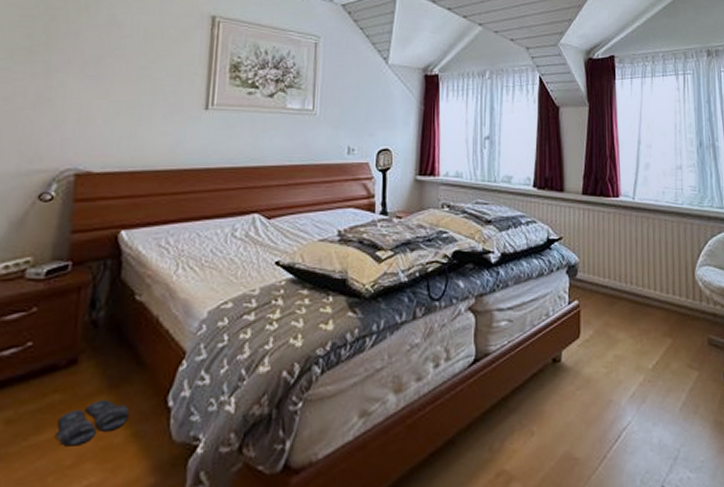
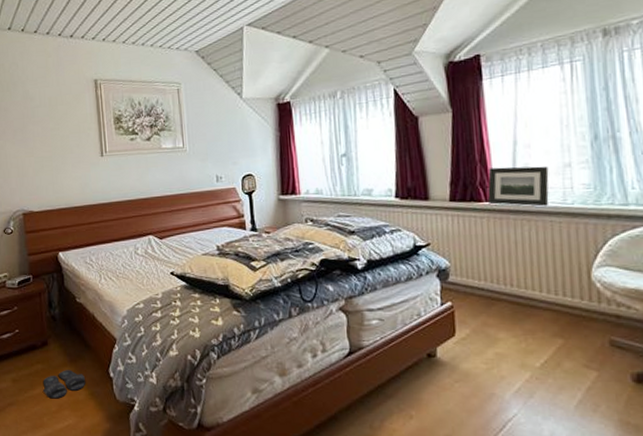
picture frame: none [615,164,665,205] -> present [488,166,549,207]

